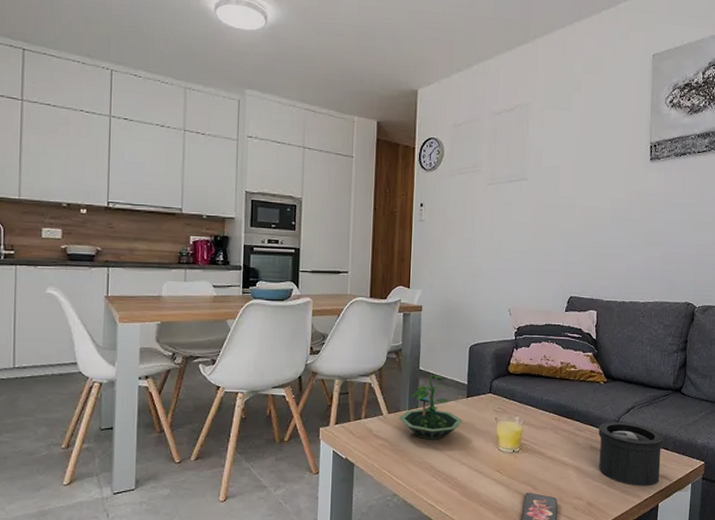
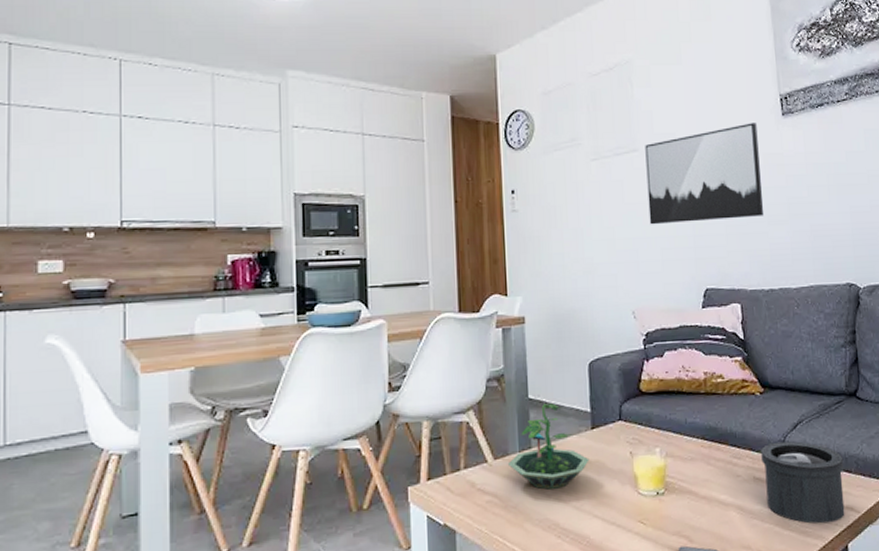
wall art: none [530,164,628,243] -> present [645,123,764,225]

